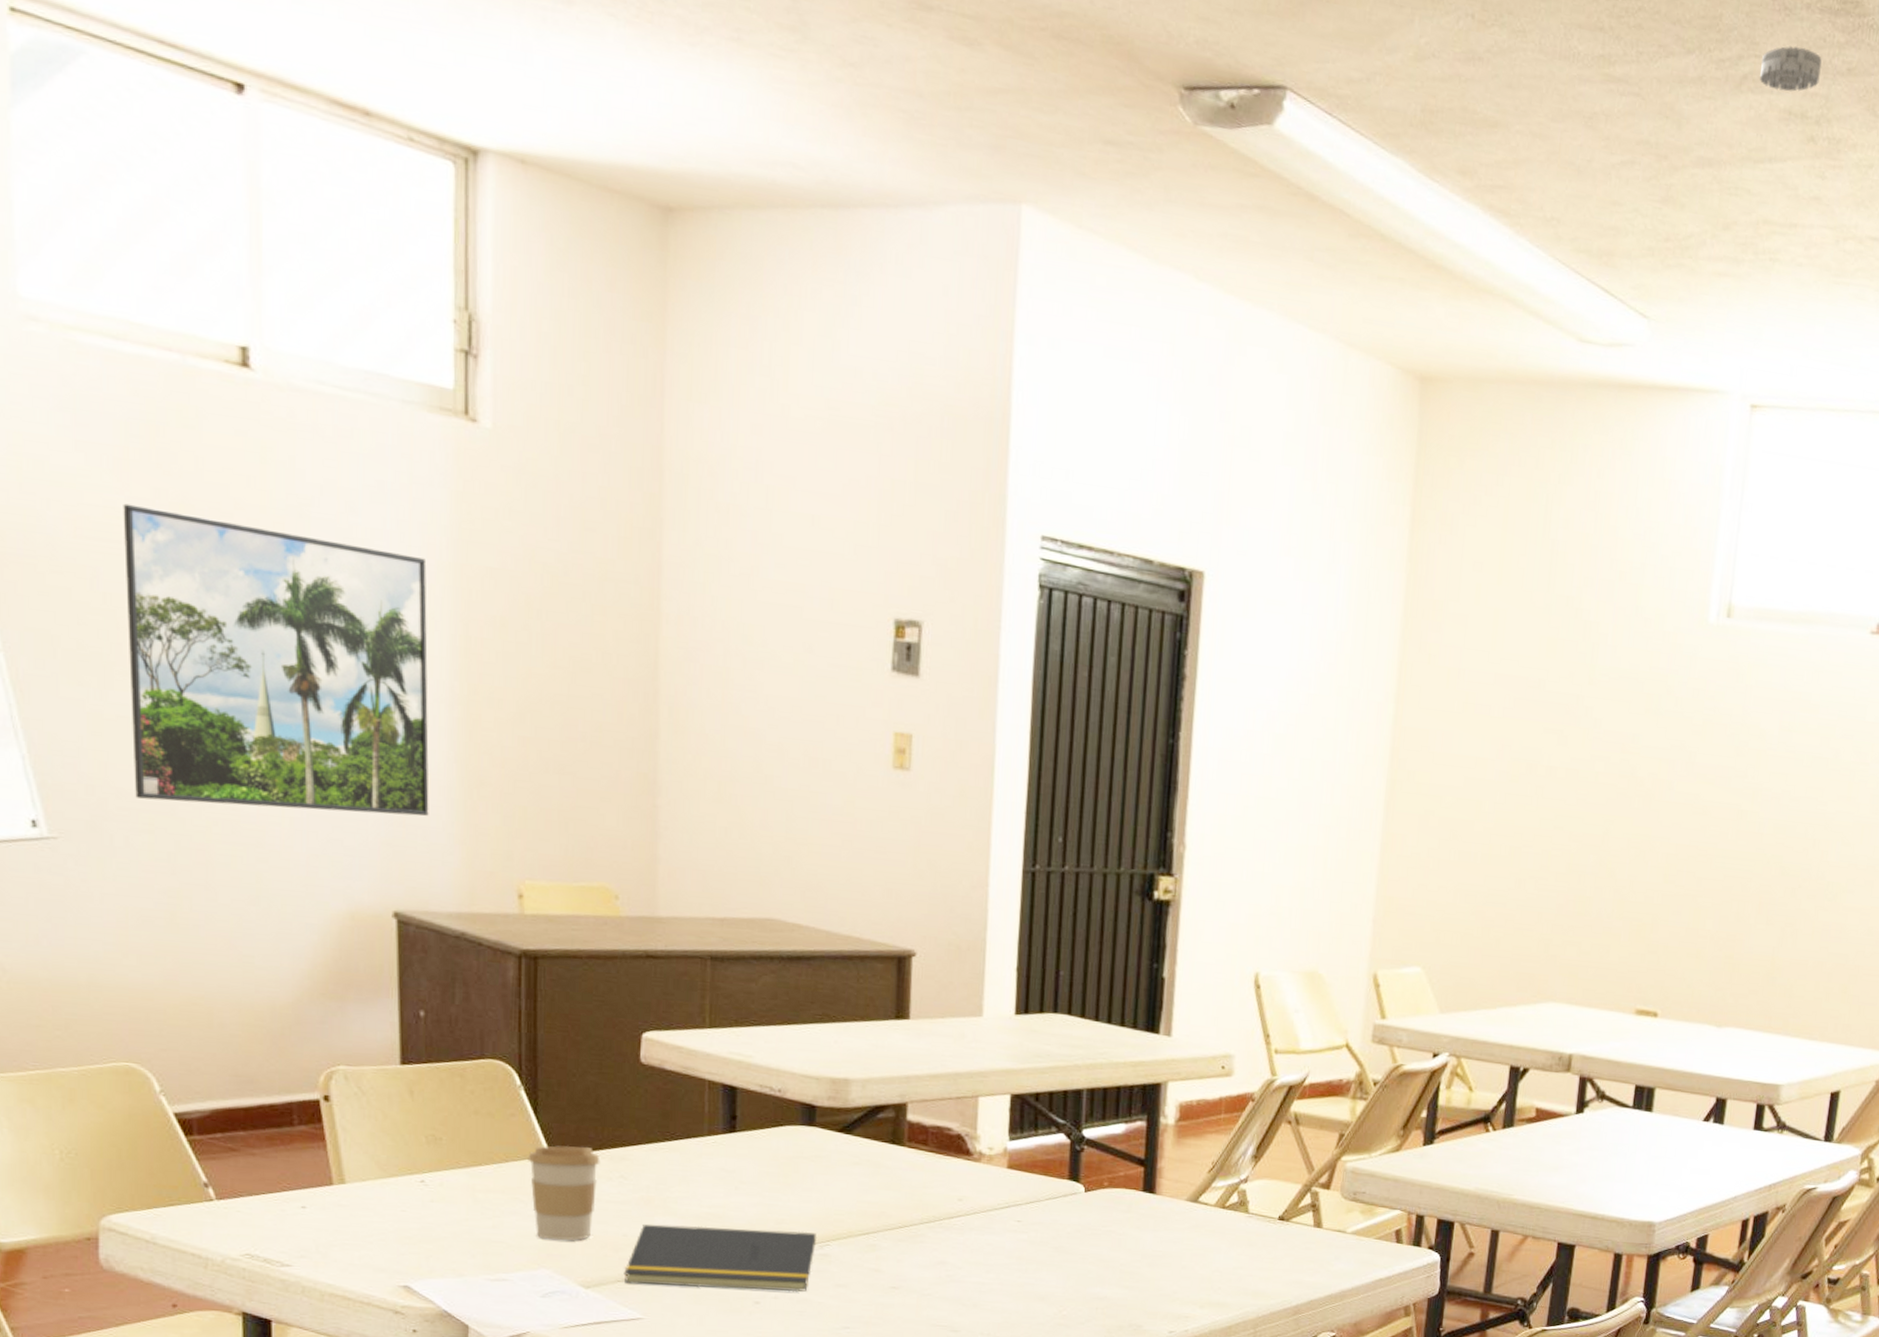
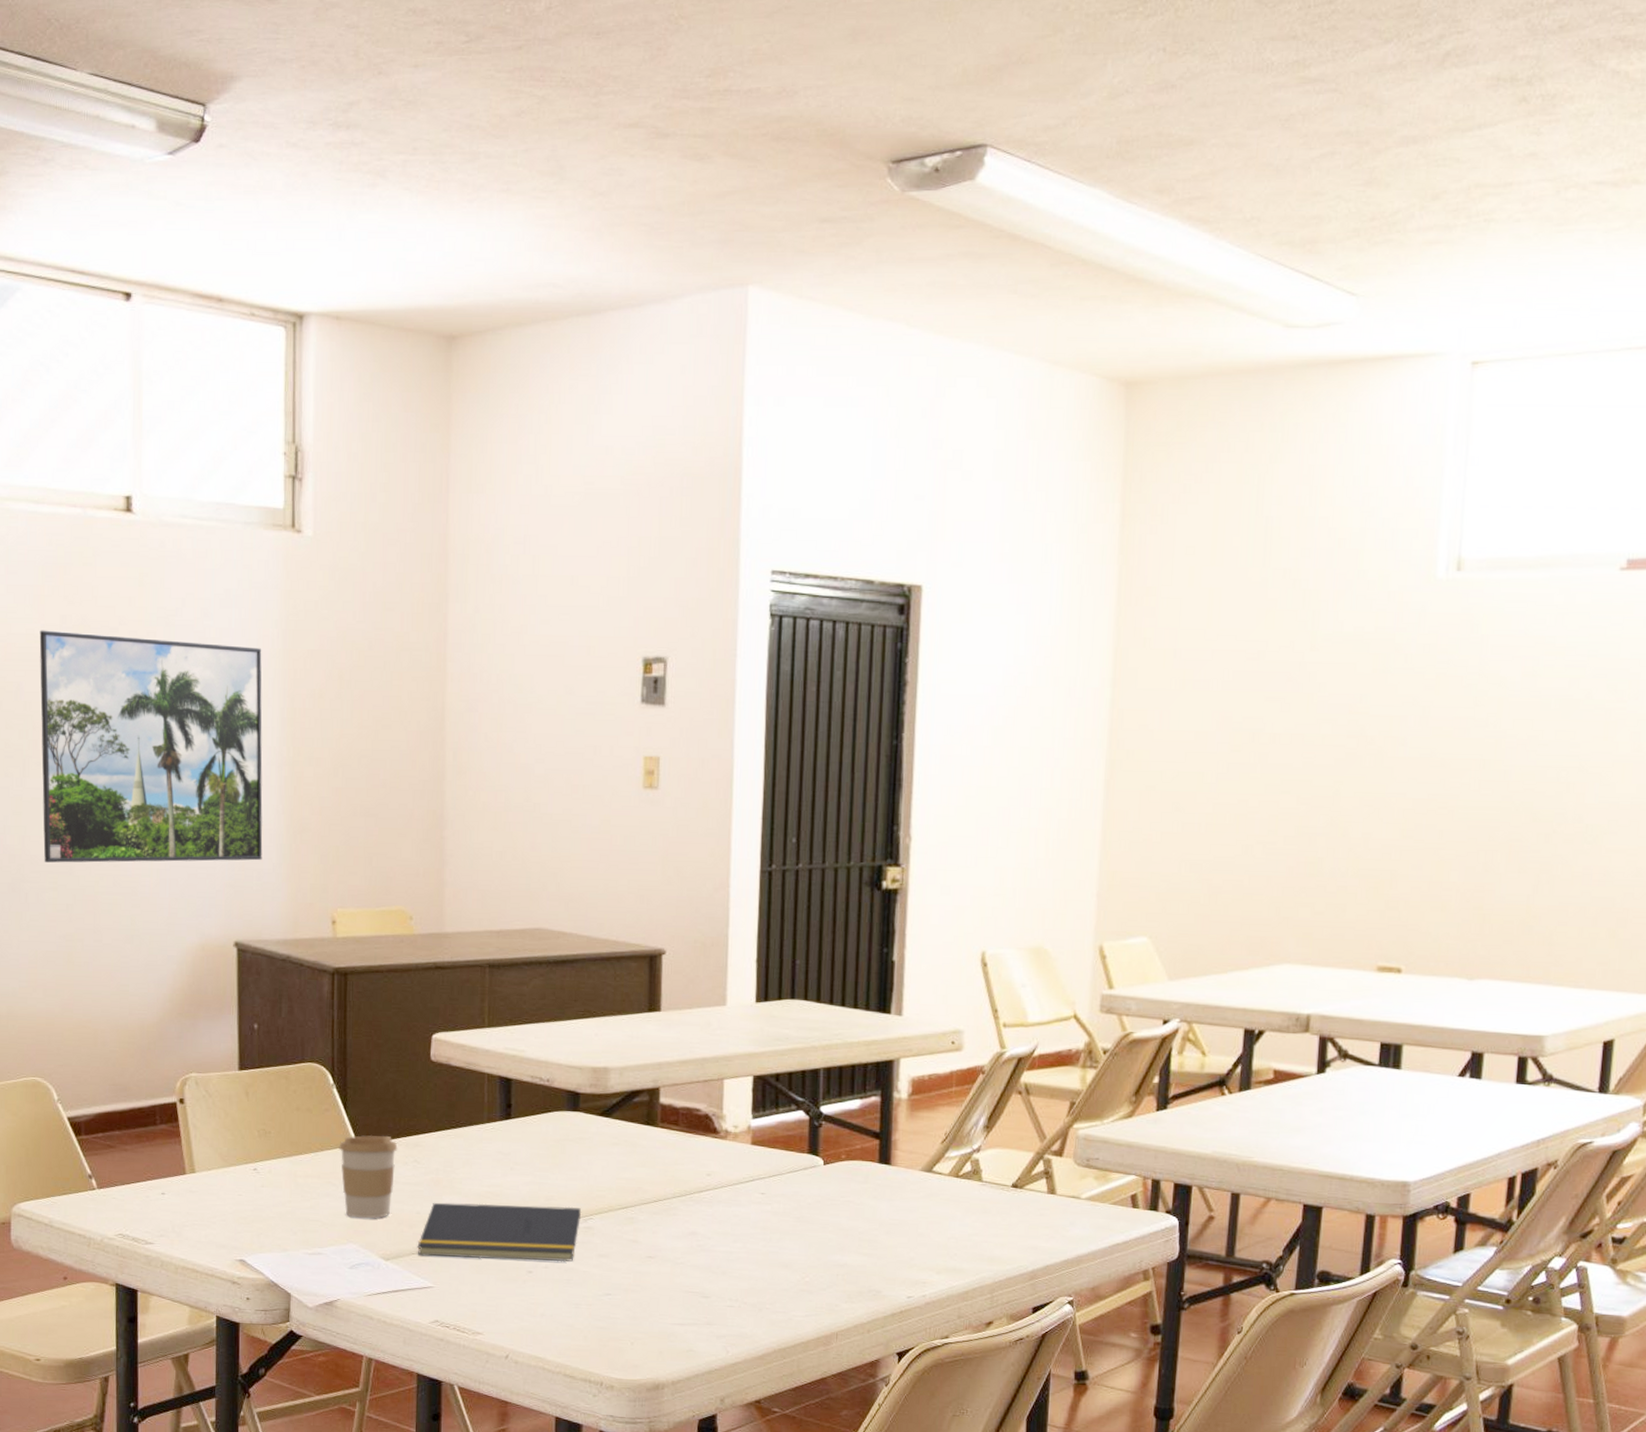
smoke detector: present [1760,46,1822,92] -> none [1464,15,1530,60]

